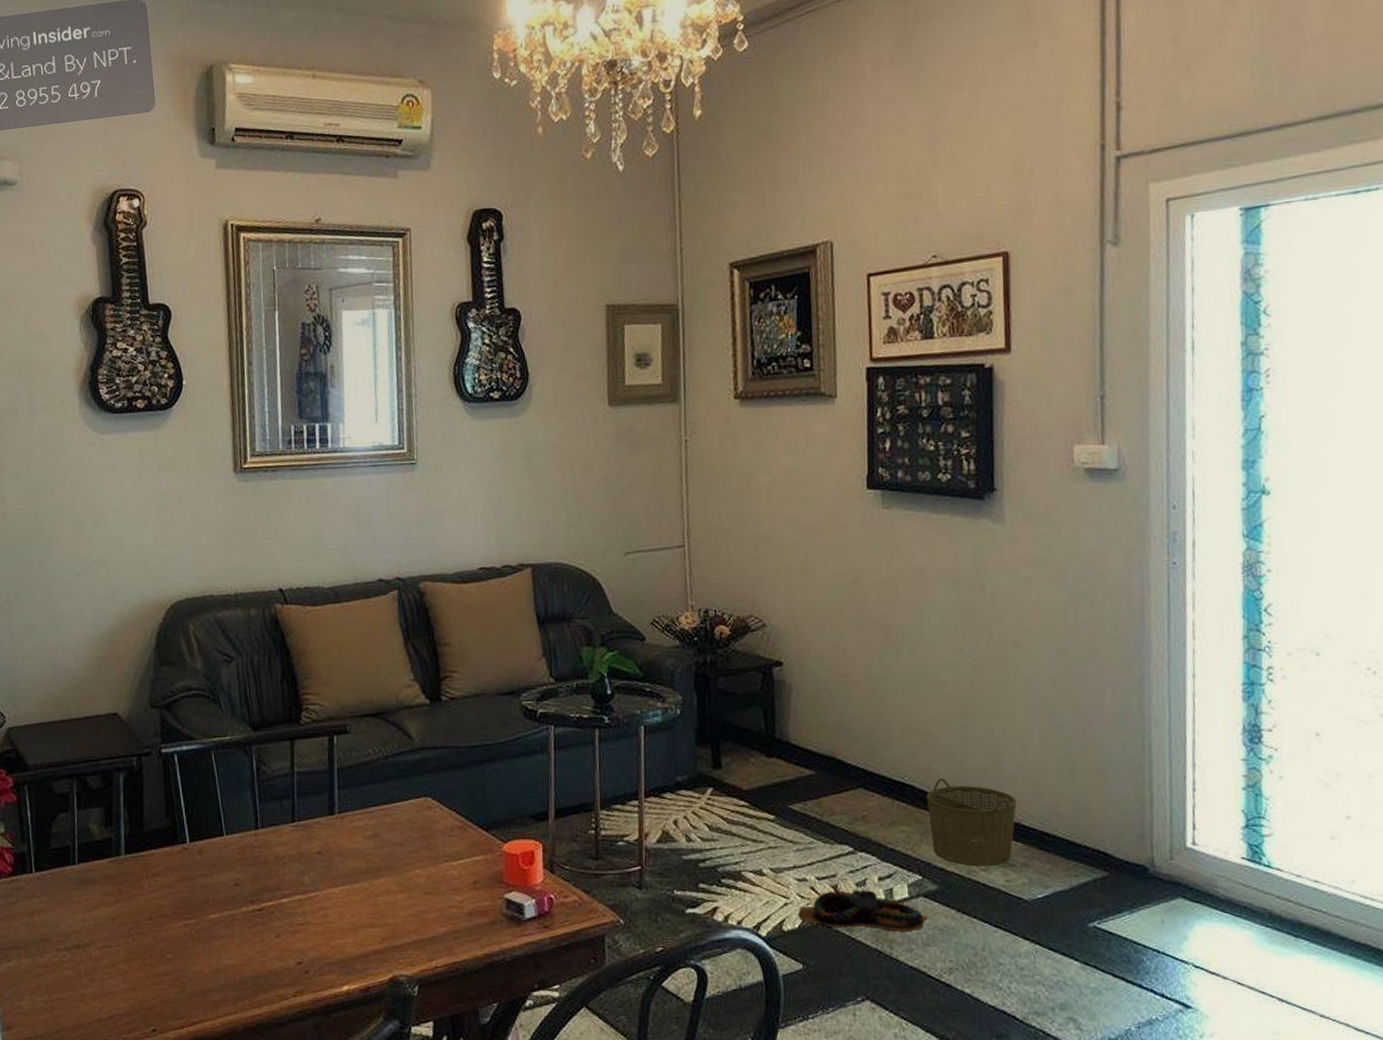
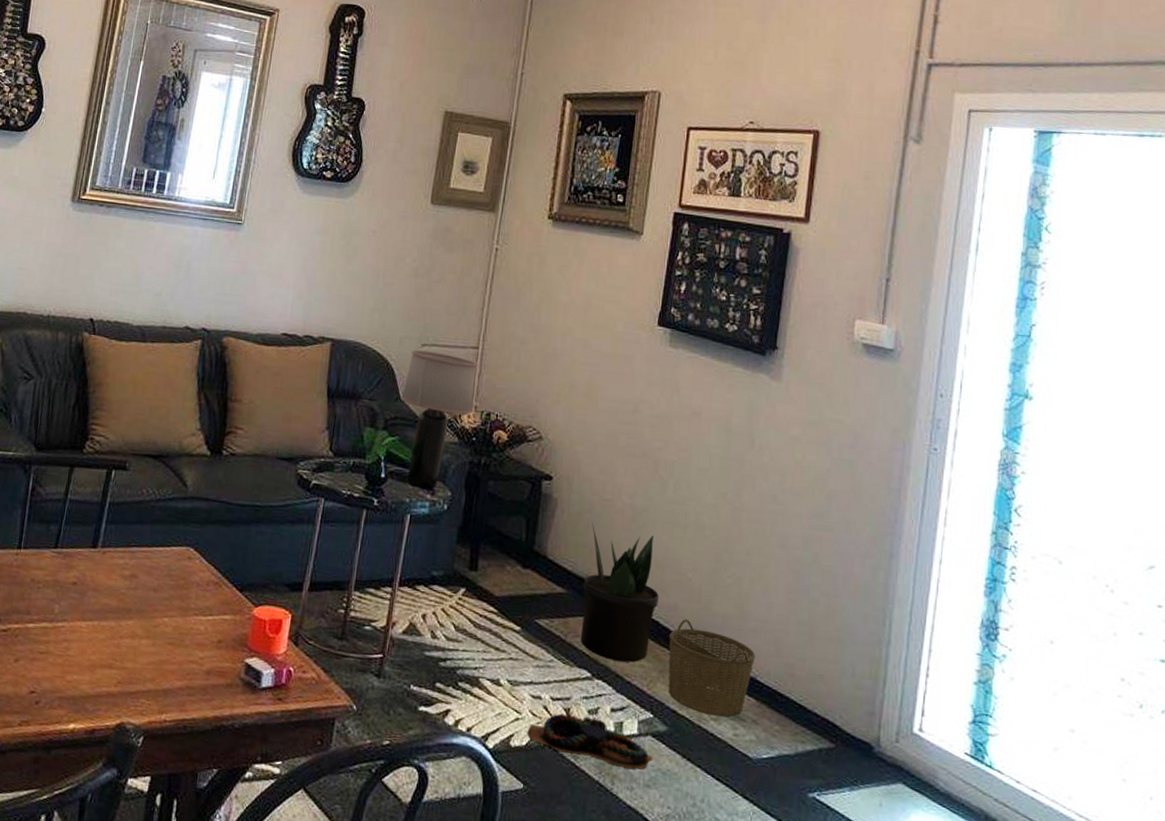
table lamp: none [612,558,689,697] -> present [400,350,478,489]
planter: none [831,700,911,831] -> present [580,522,659,663]

